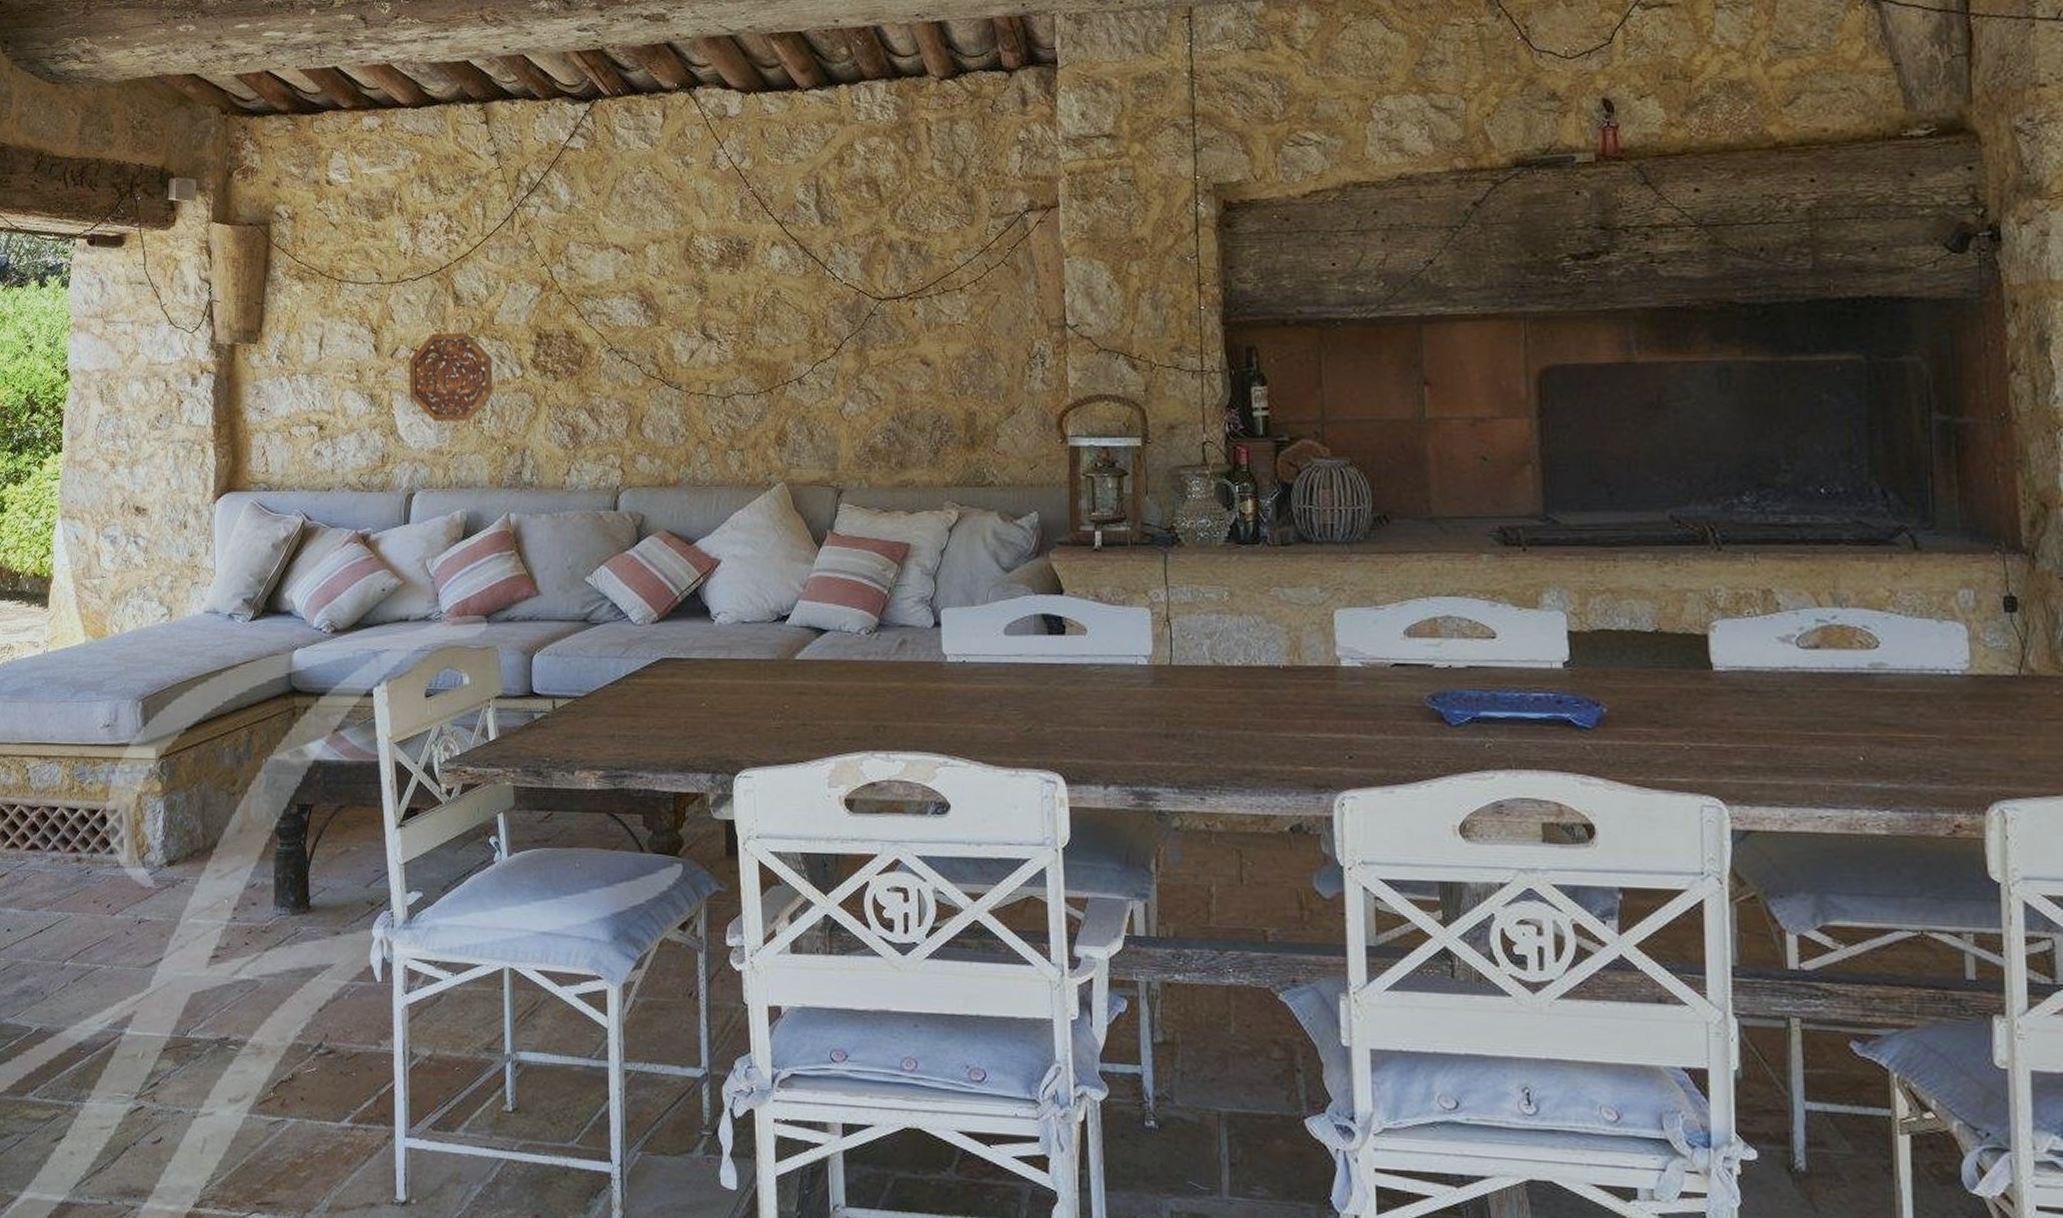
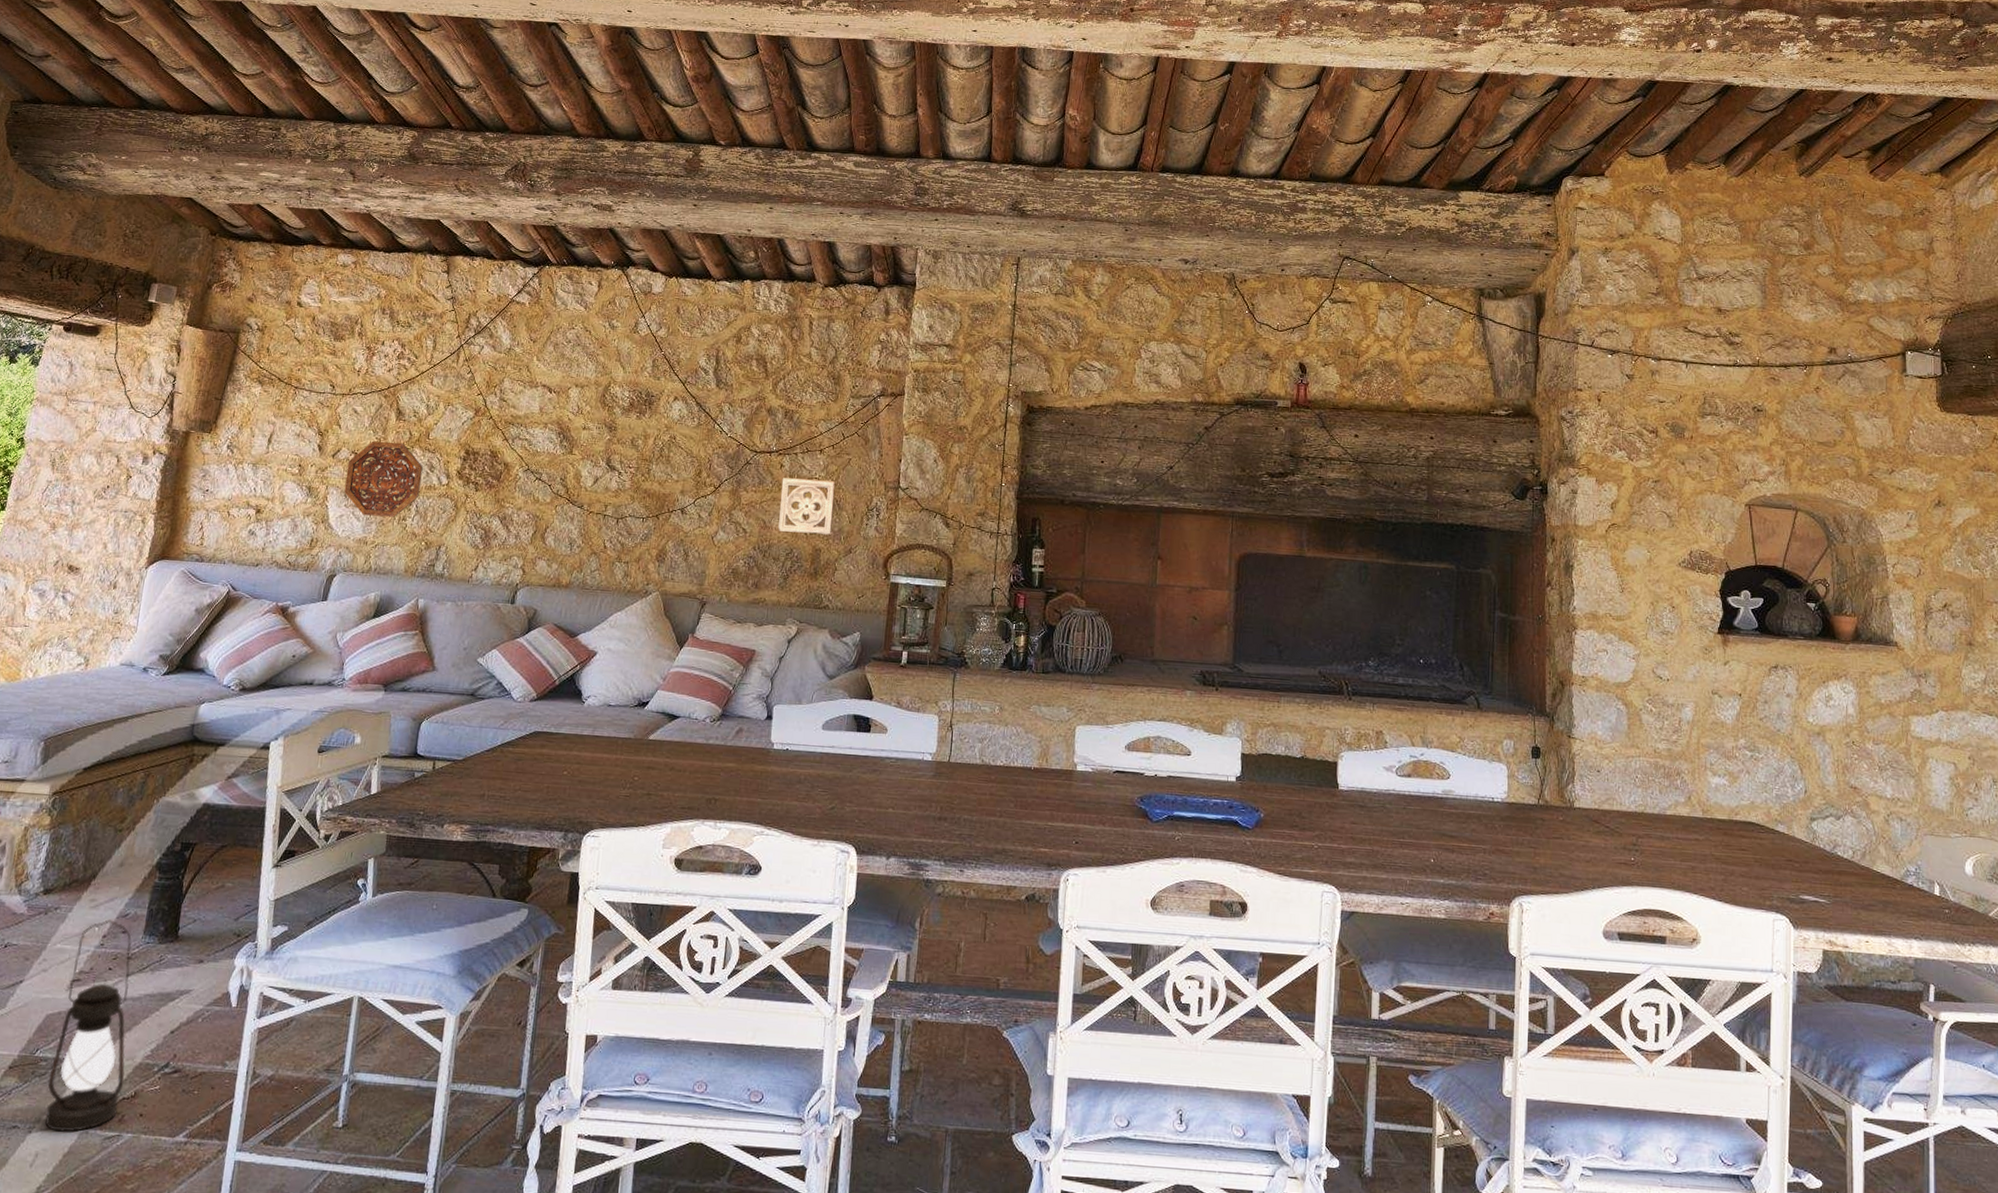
lantern: none [204,891,280,1118] -> present [44,919,131,1133]
wall ornament: none [916,326,986,396] -> present [778,477,836,536]

